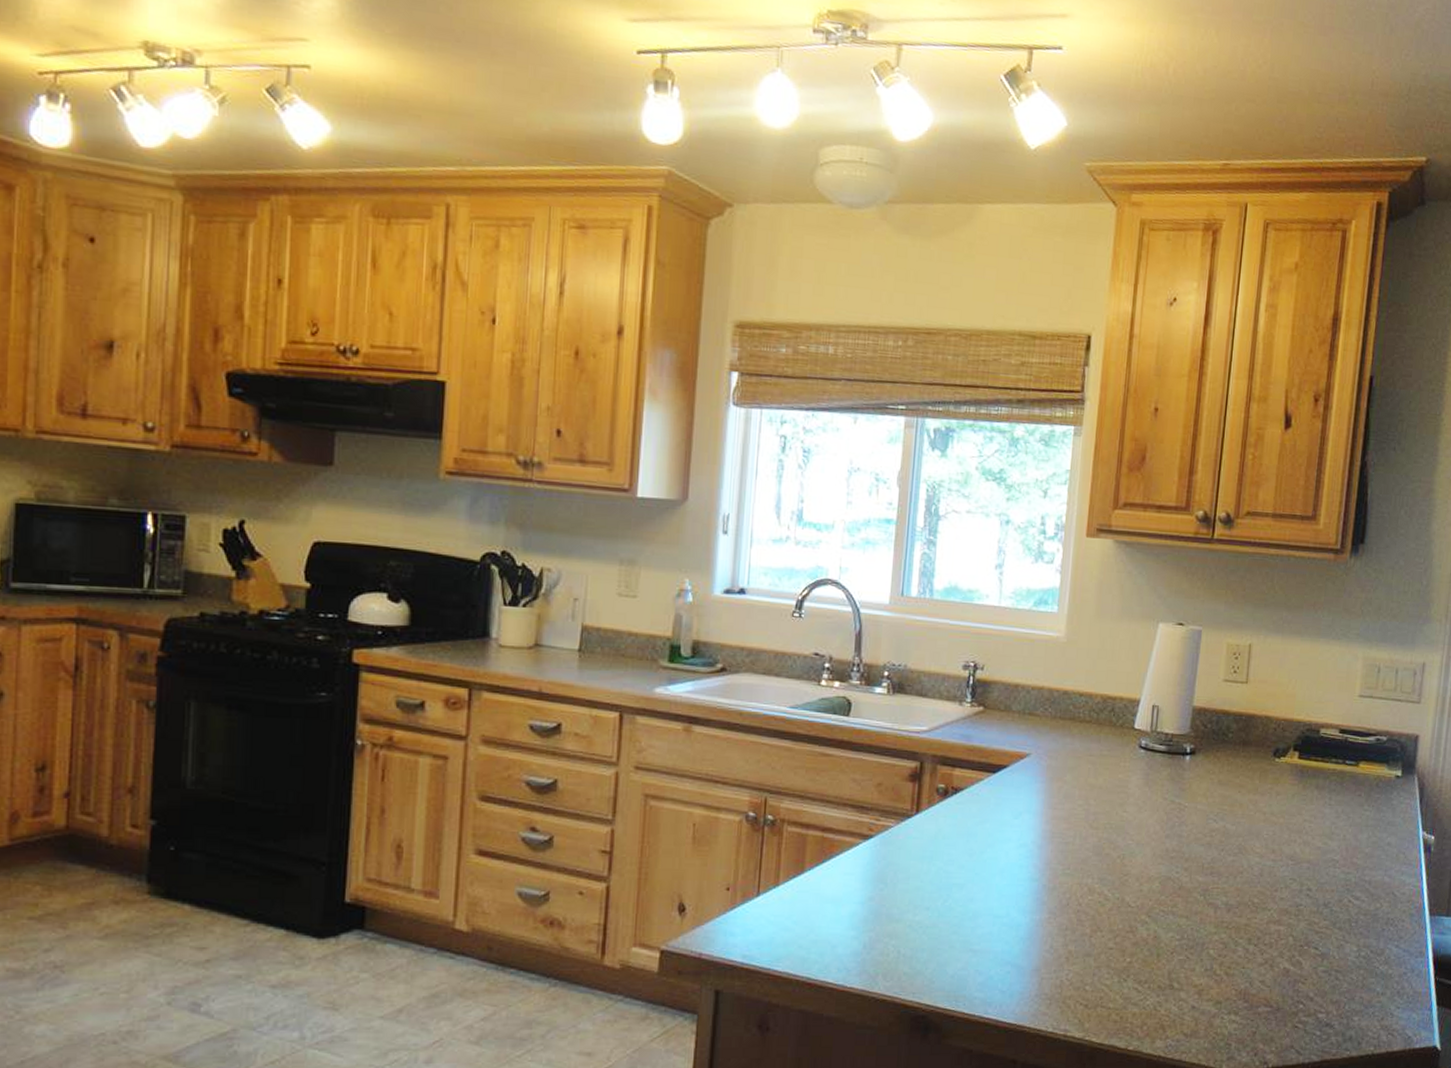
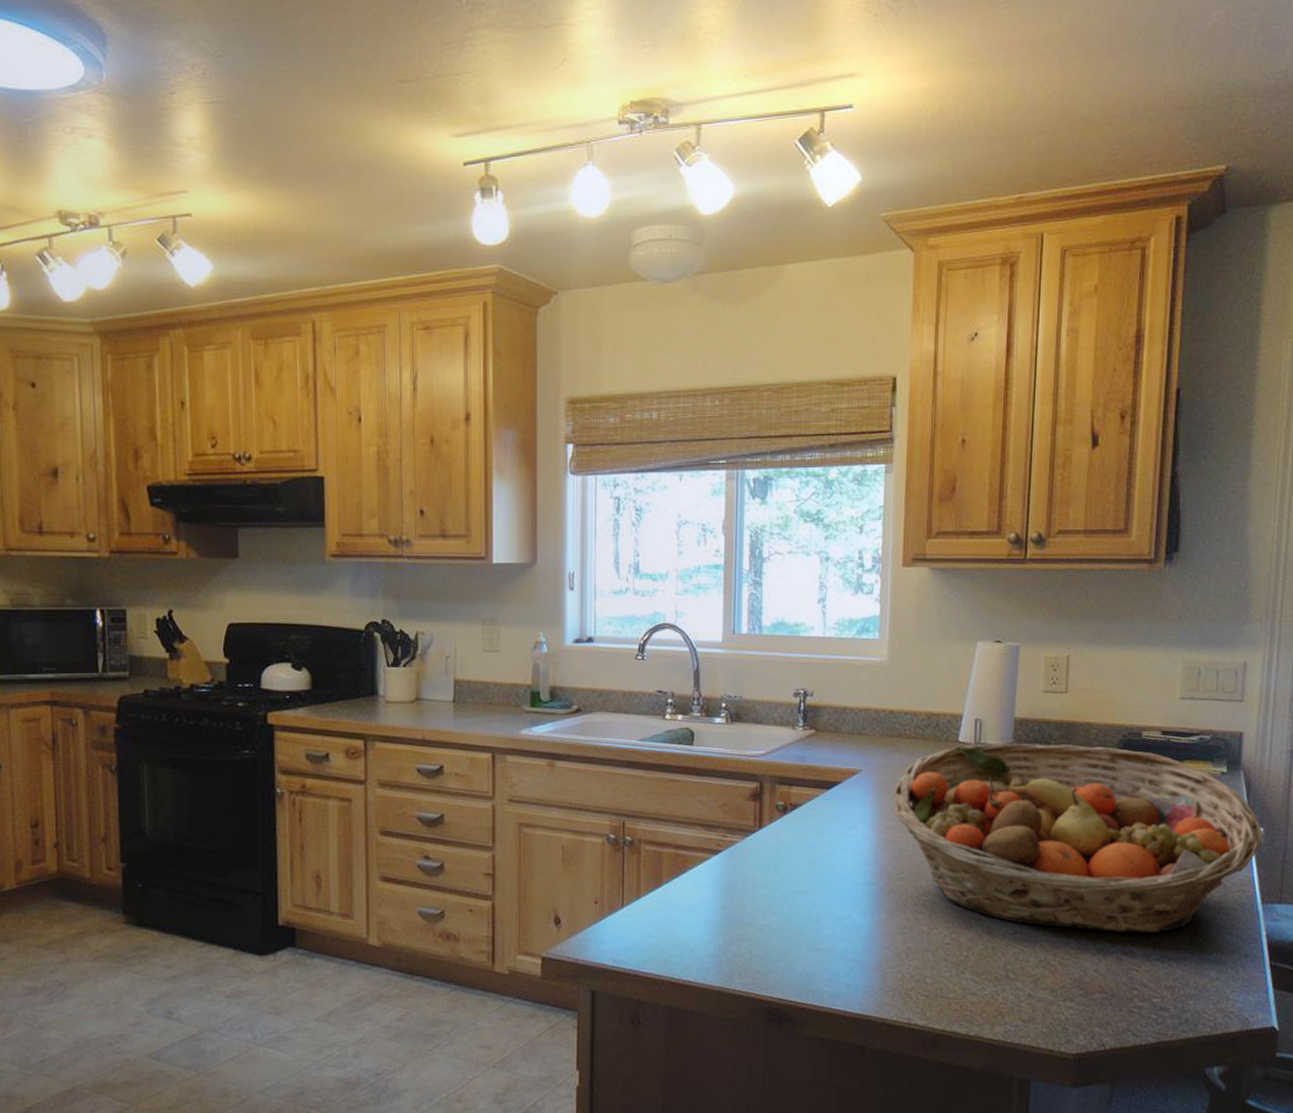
fruit basket: none [1061,732,1433,943] -> present [893,743,1263,933]

